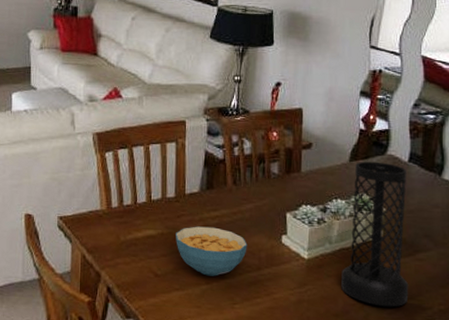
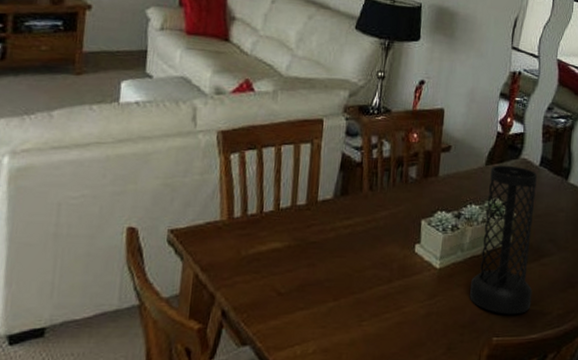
cereal bowl: present [176,226,248,276] -> none [303,237,380,292]

